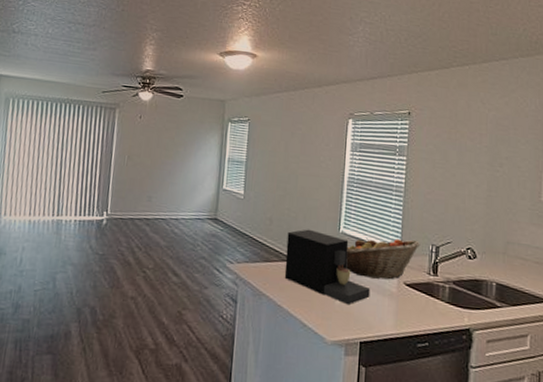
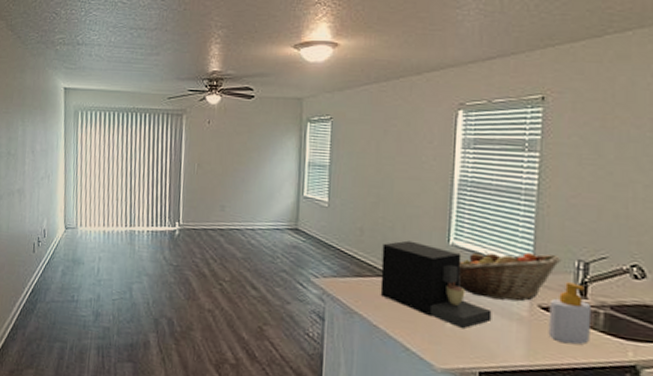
soap bottle: none [410,263,441,314] -> present [548,282,592,345]

